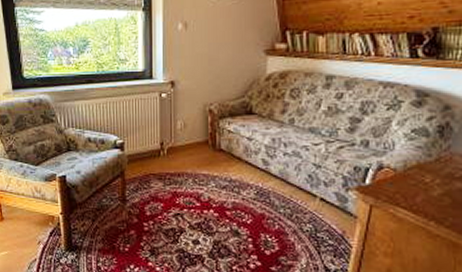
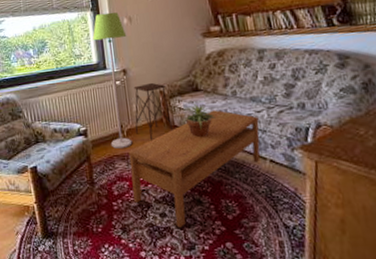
floor lamp: none [141,14,180,168] -> present [92,12,133,149]
coffee table: none [167,137,315,257] -> present [128,110,261,228]
side table: none [176,99,218,163] -> present [133,82,173,141]
potted plant: none [230,128,267,166] -> present [182,104,216,138]

